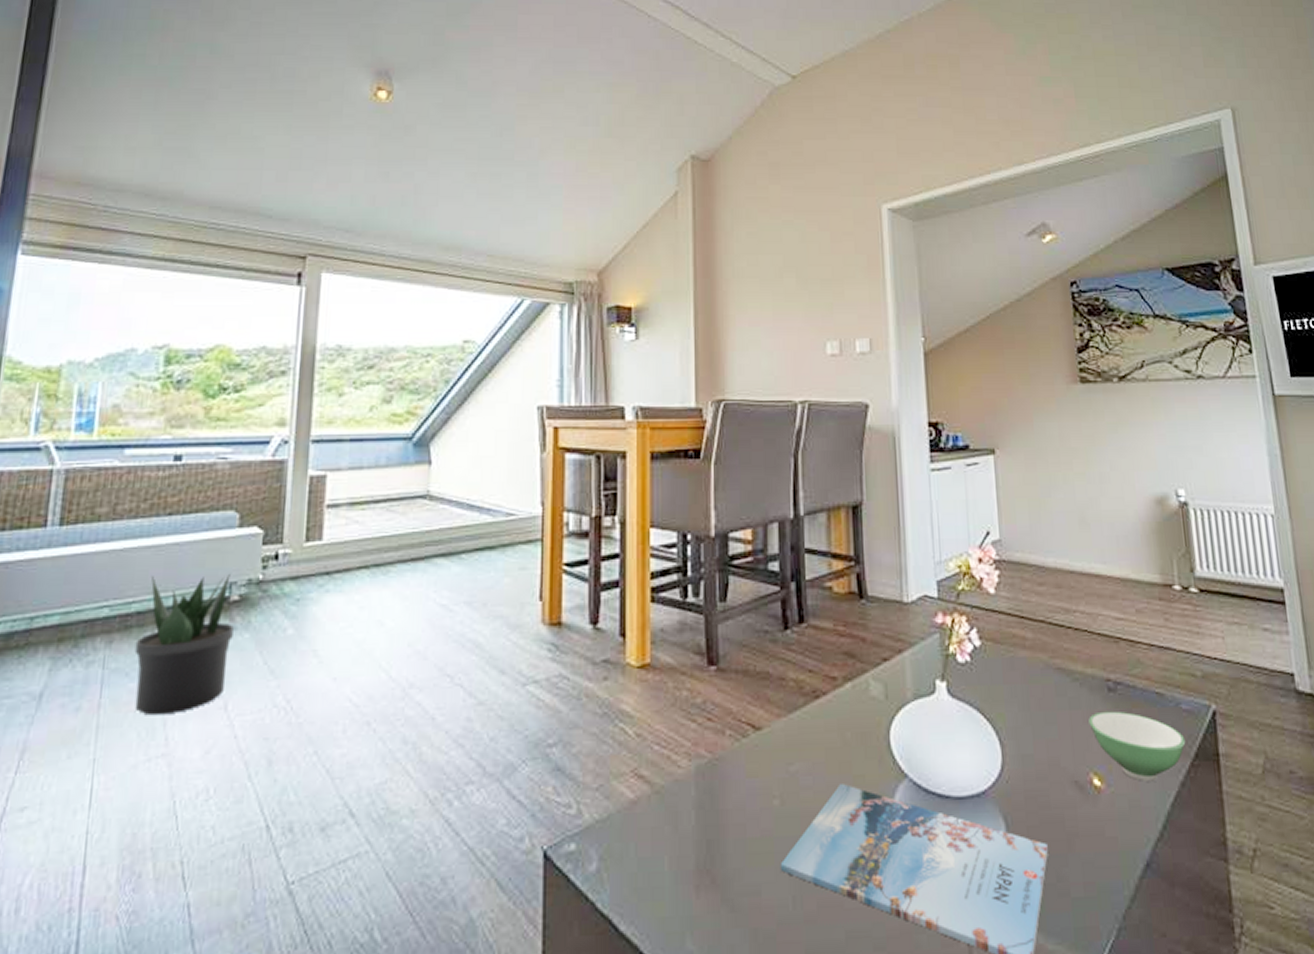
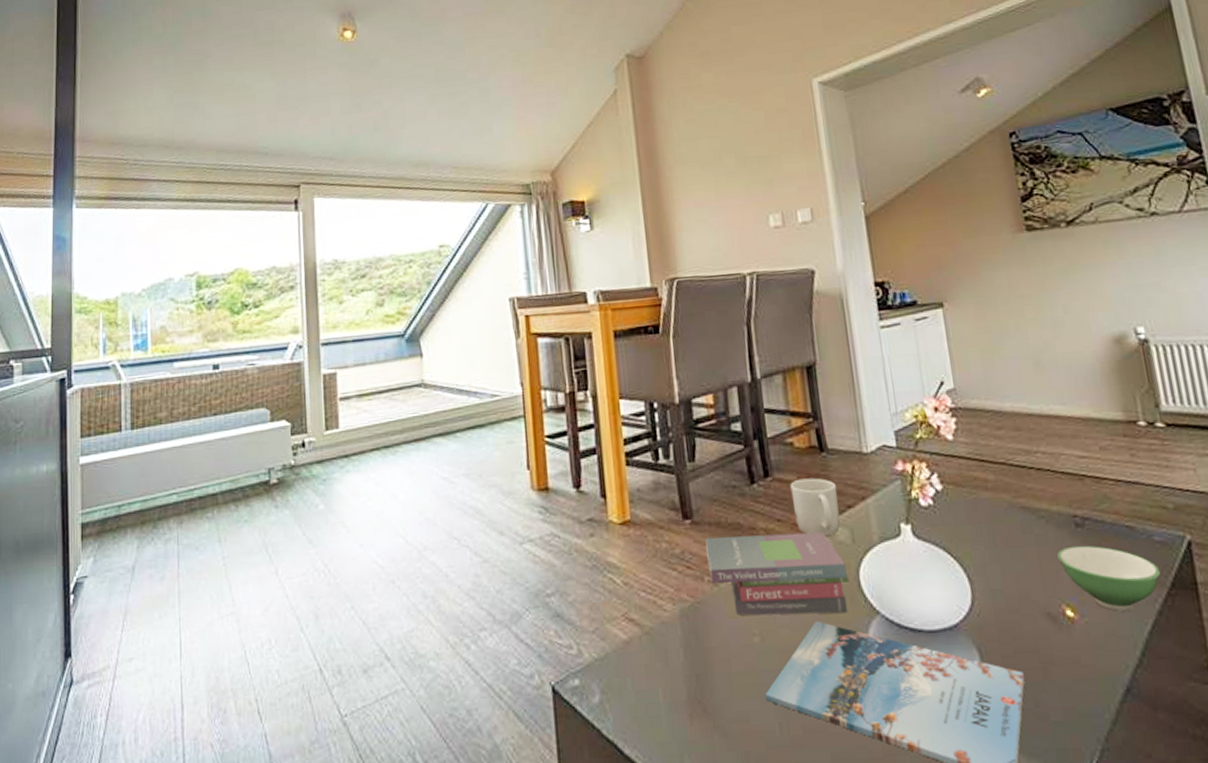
planter: present [134,574,234,716] -> none [200,462,276,581]
books: none [730,685,879,776] -> present [705,531,849,616]
mug: none [825,626,875,690] -> present [790,478,840,536]

